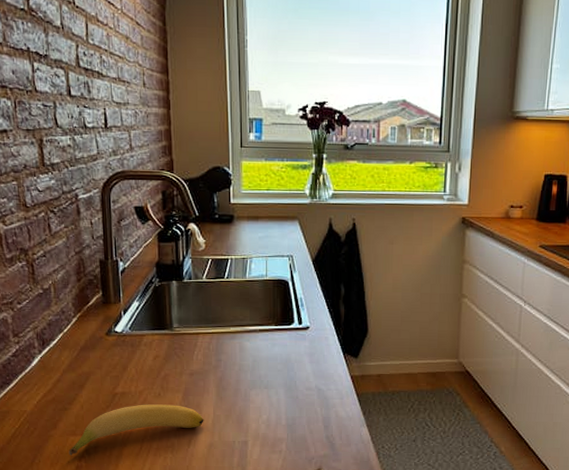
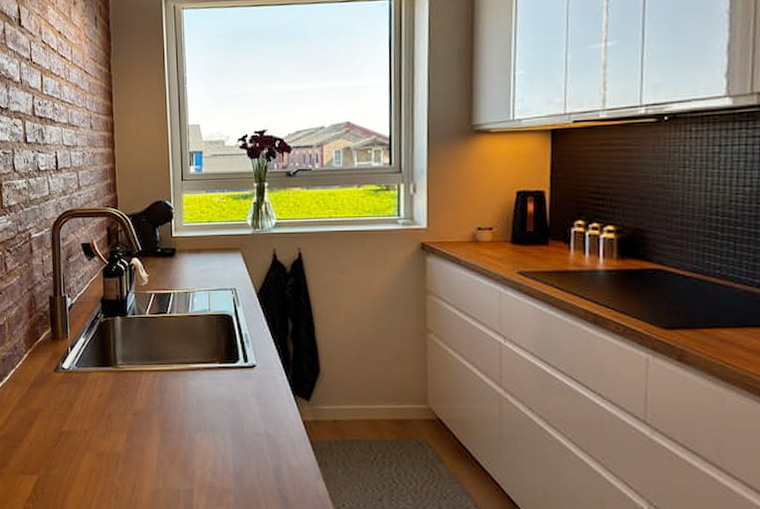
banana: present [68,404,204,456] -> none [17,444,148,496]

